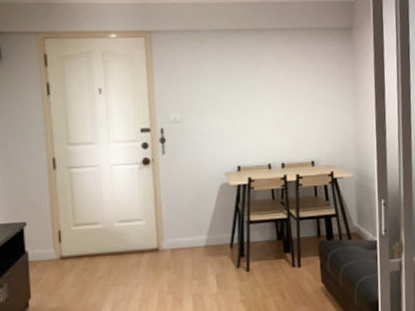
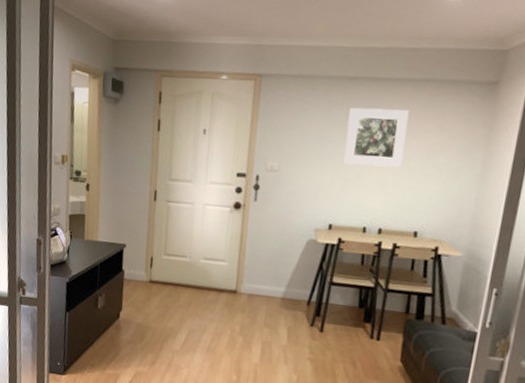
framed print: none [238,55,290,109] -> present [343,107,409,168]

